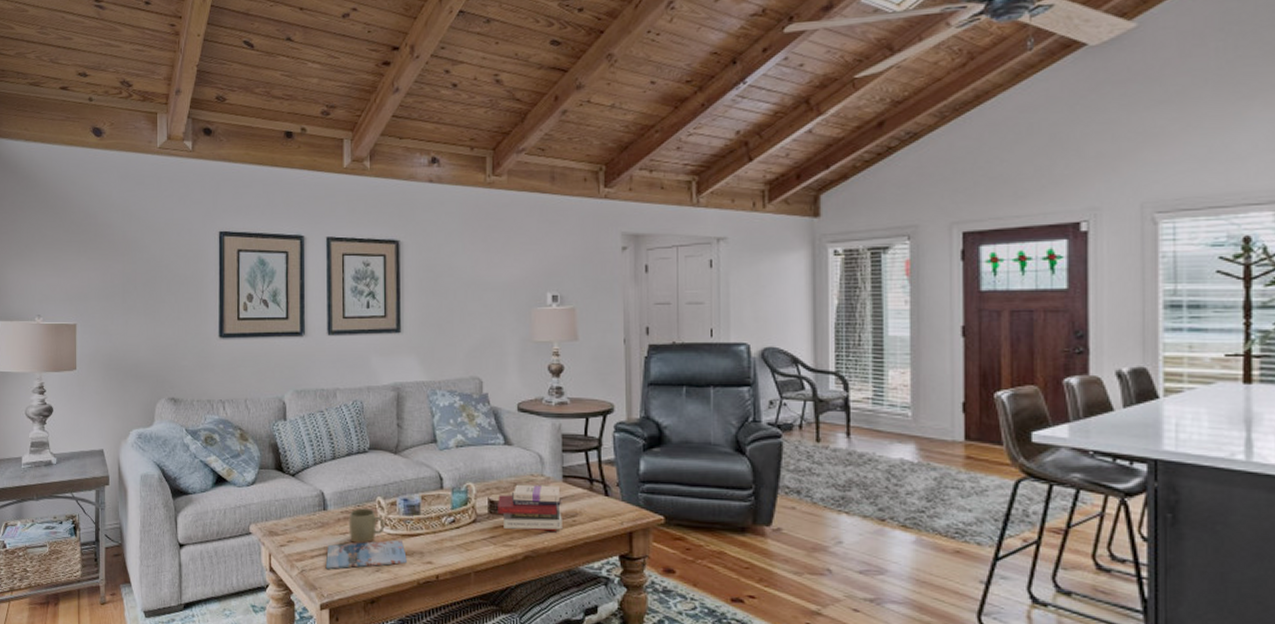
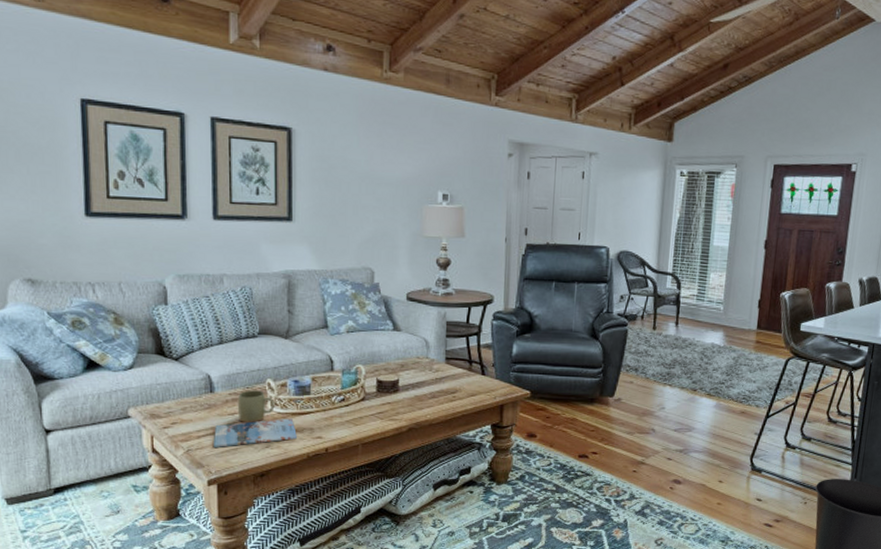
books: present [498,484,562,533] -> none [385,366,444,407]

